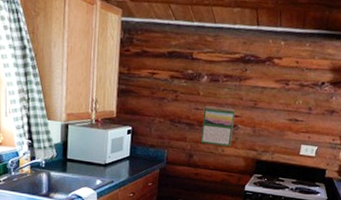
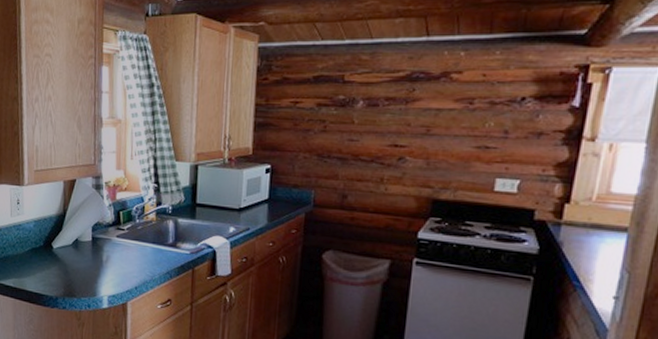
calendar: present [200,106,236,147] -> none [356,136,402,184]

